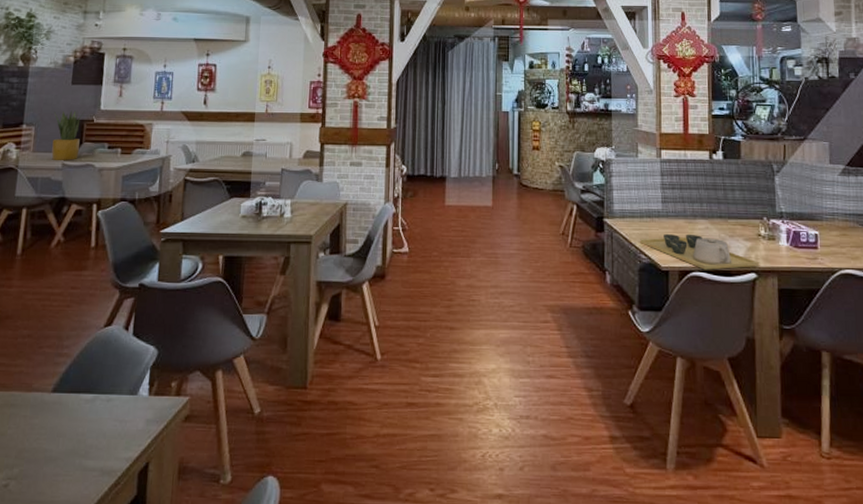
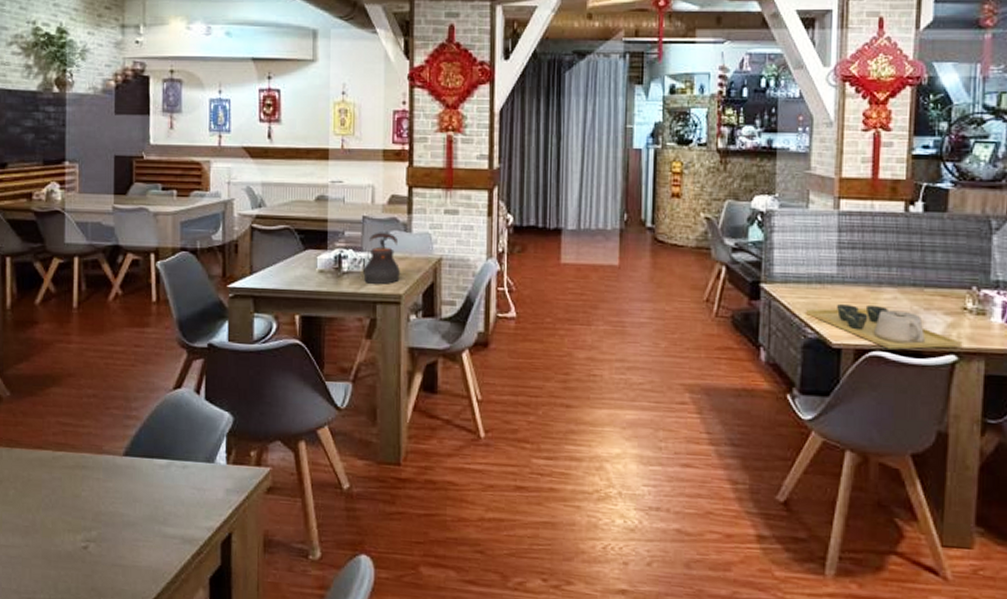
planter: present [51,110,85,161] -> none [98,145,132,204]
teapot: none [280,182,313,227] -> present [363,232,401,285]

